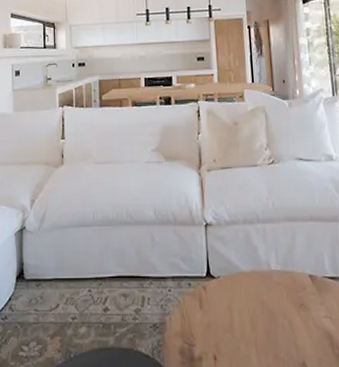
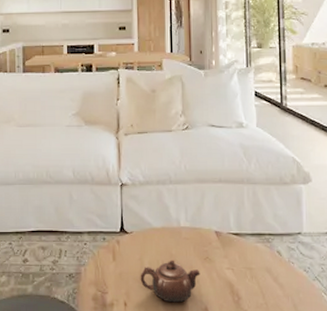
teapot: none [229,307,296,356] -> present [140,259,200,303]

